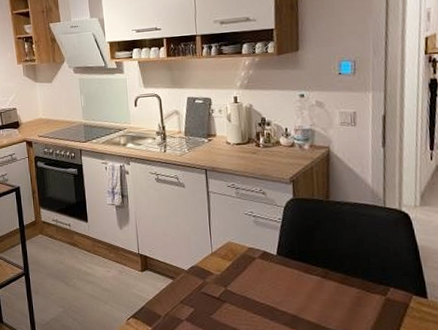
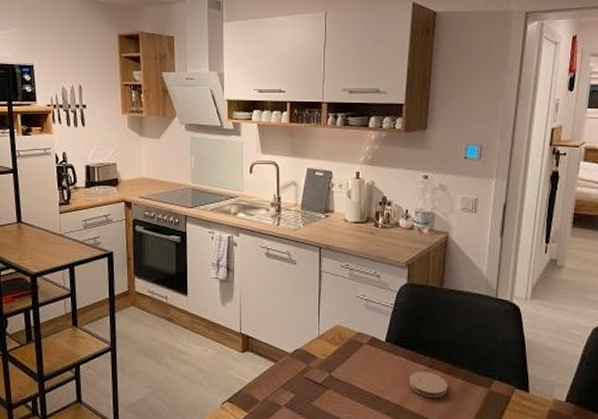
coaster: none [304,281,343,308] -> present [410,371,447,399]

